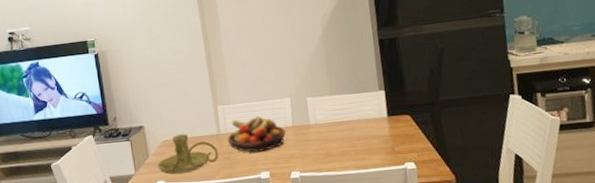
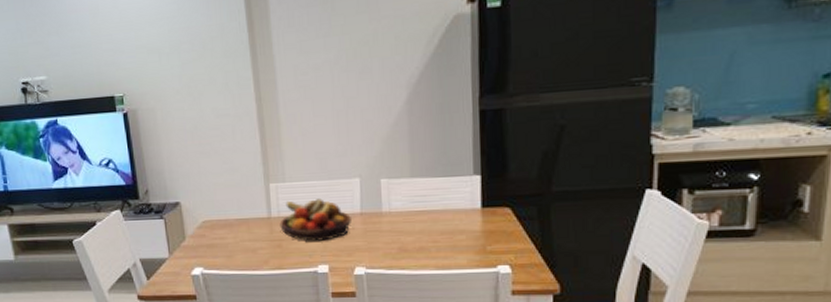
candle holder: present [157,134,219,175] -> none [195,215,269,262]

